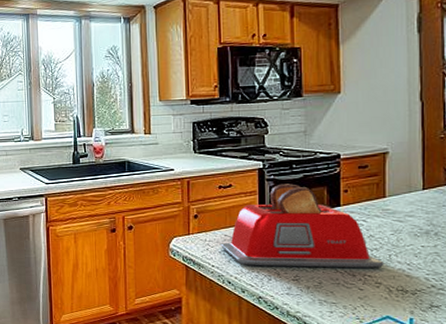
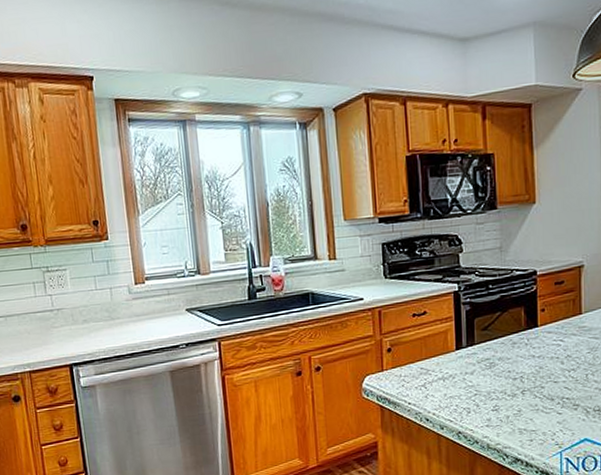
toaster: present [221,183,384,268] -> none [417,306,582,399]

